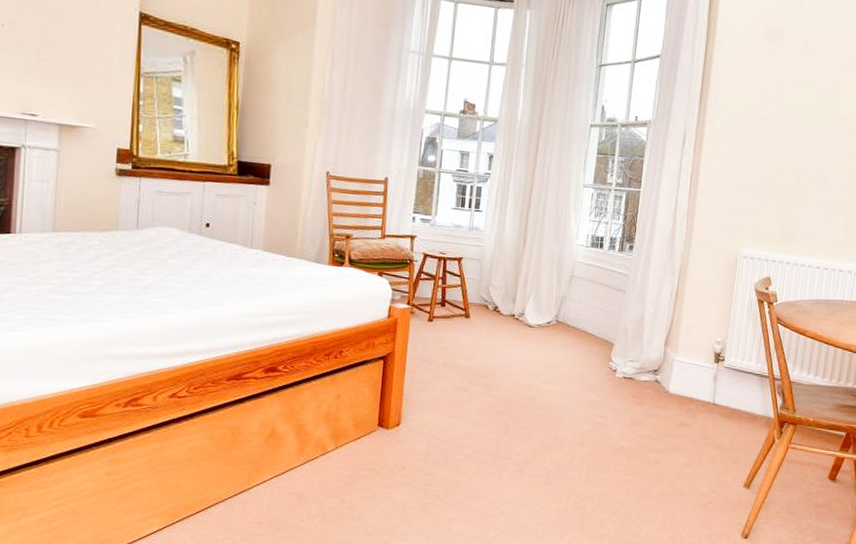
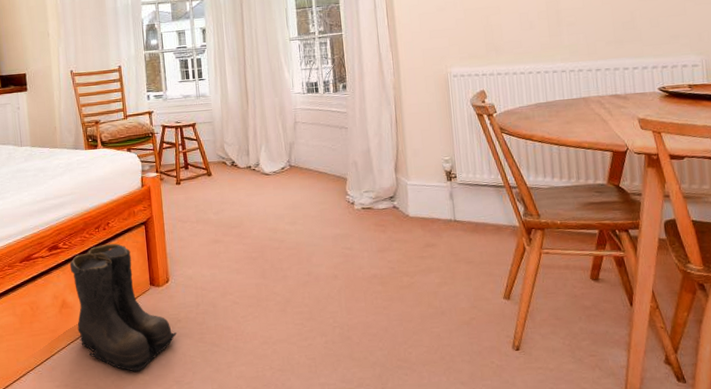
boots: none [284,374,399,517] -> present [69,243,177,372]

